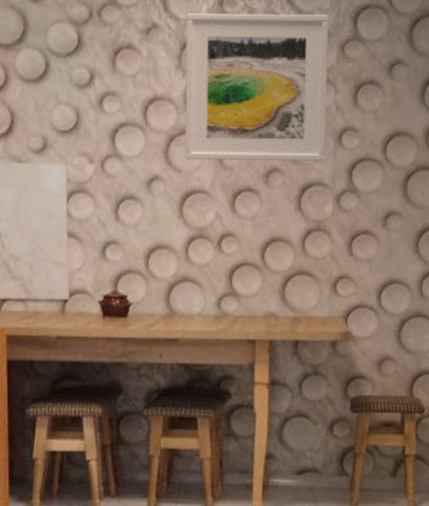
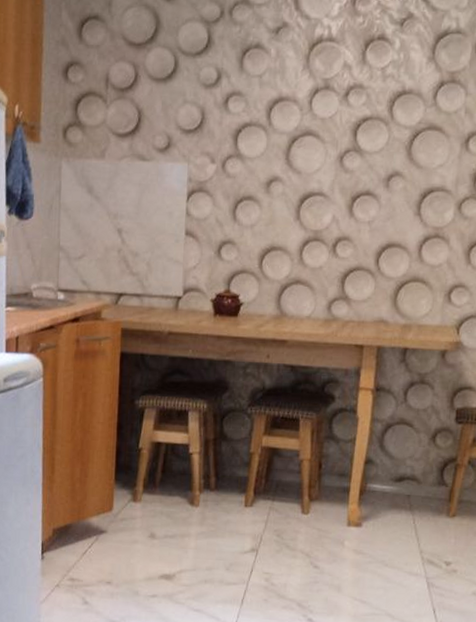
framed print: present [185,13,329,162] -> none [306,12,465,167]

